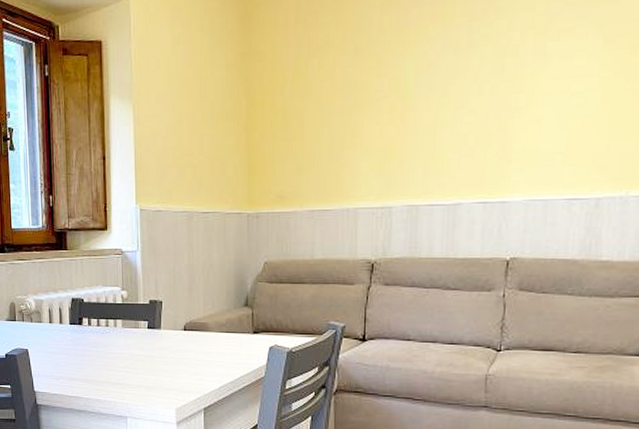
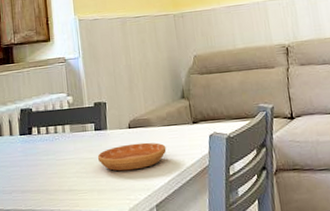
saucer: none [148,346,221,372] -> present [97,142,167,171]

